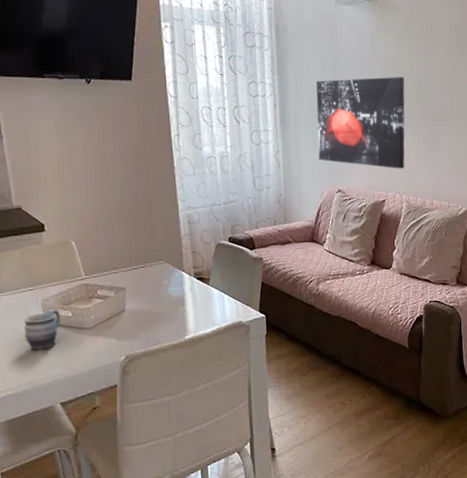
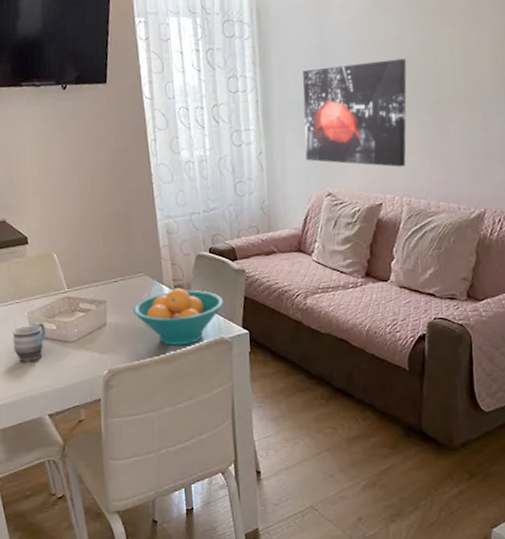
fruit bowl: none [152,275,242,331] -> present [133,288,224,346]

